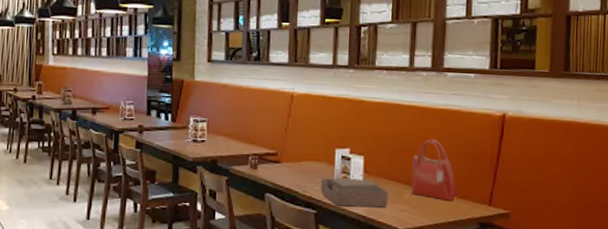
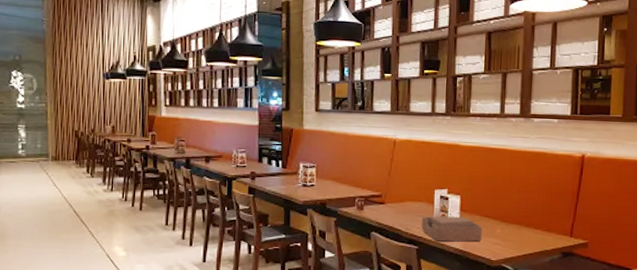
handbag: present [411,138,460,201] -> none [502,178,545,234]

